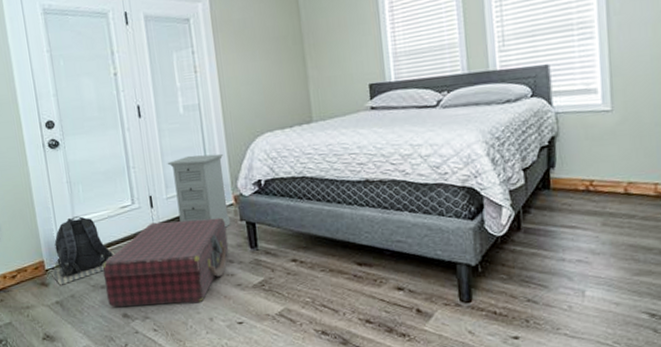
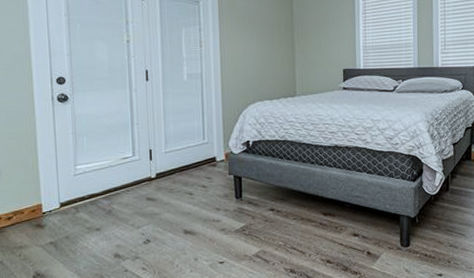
backpack: present [49,216,116,285] -> none [46,165,113,227]
suitcase: present [102,217,229,307] -> none [99,171,217,248]
nightstand: present [167,153,231,228] -> none [168,116,221,180]

